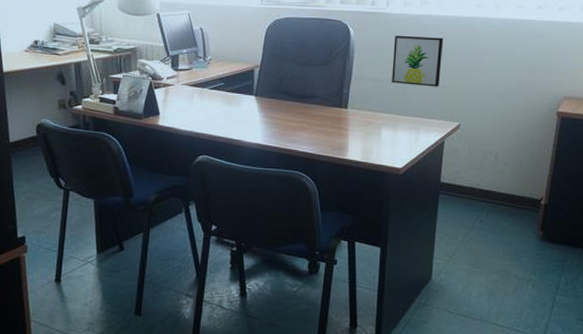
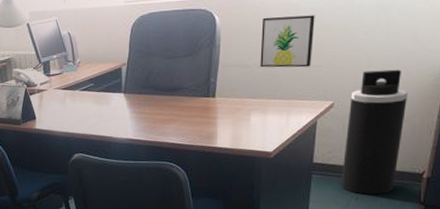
trash can: none [466,96,527,218] -> present [340,69,409,194]

